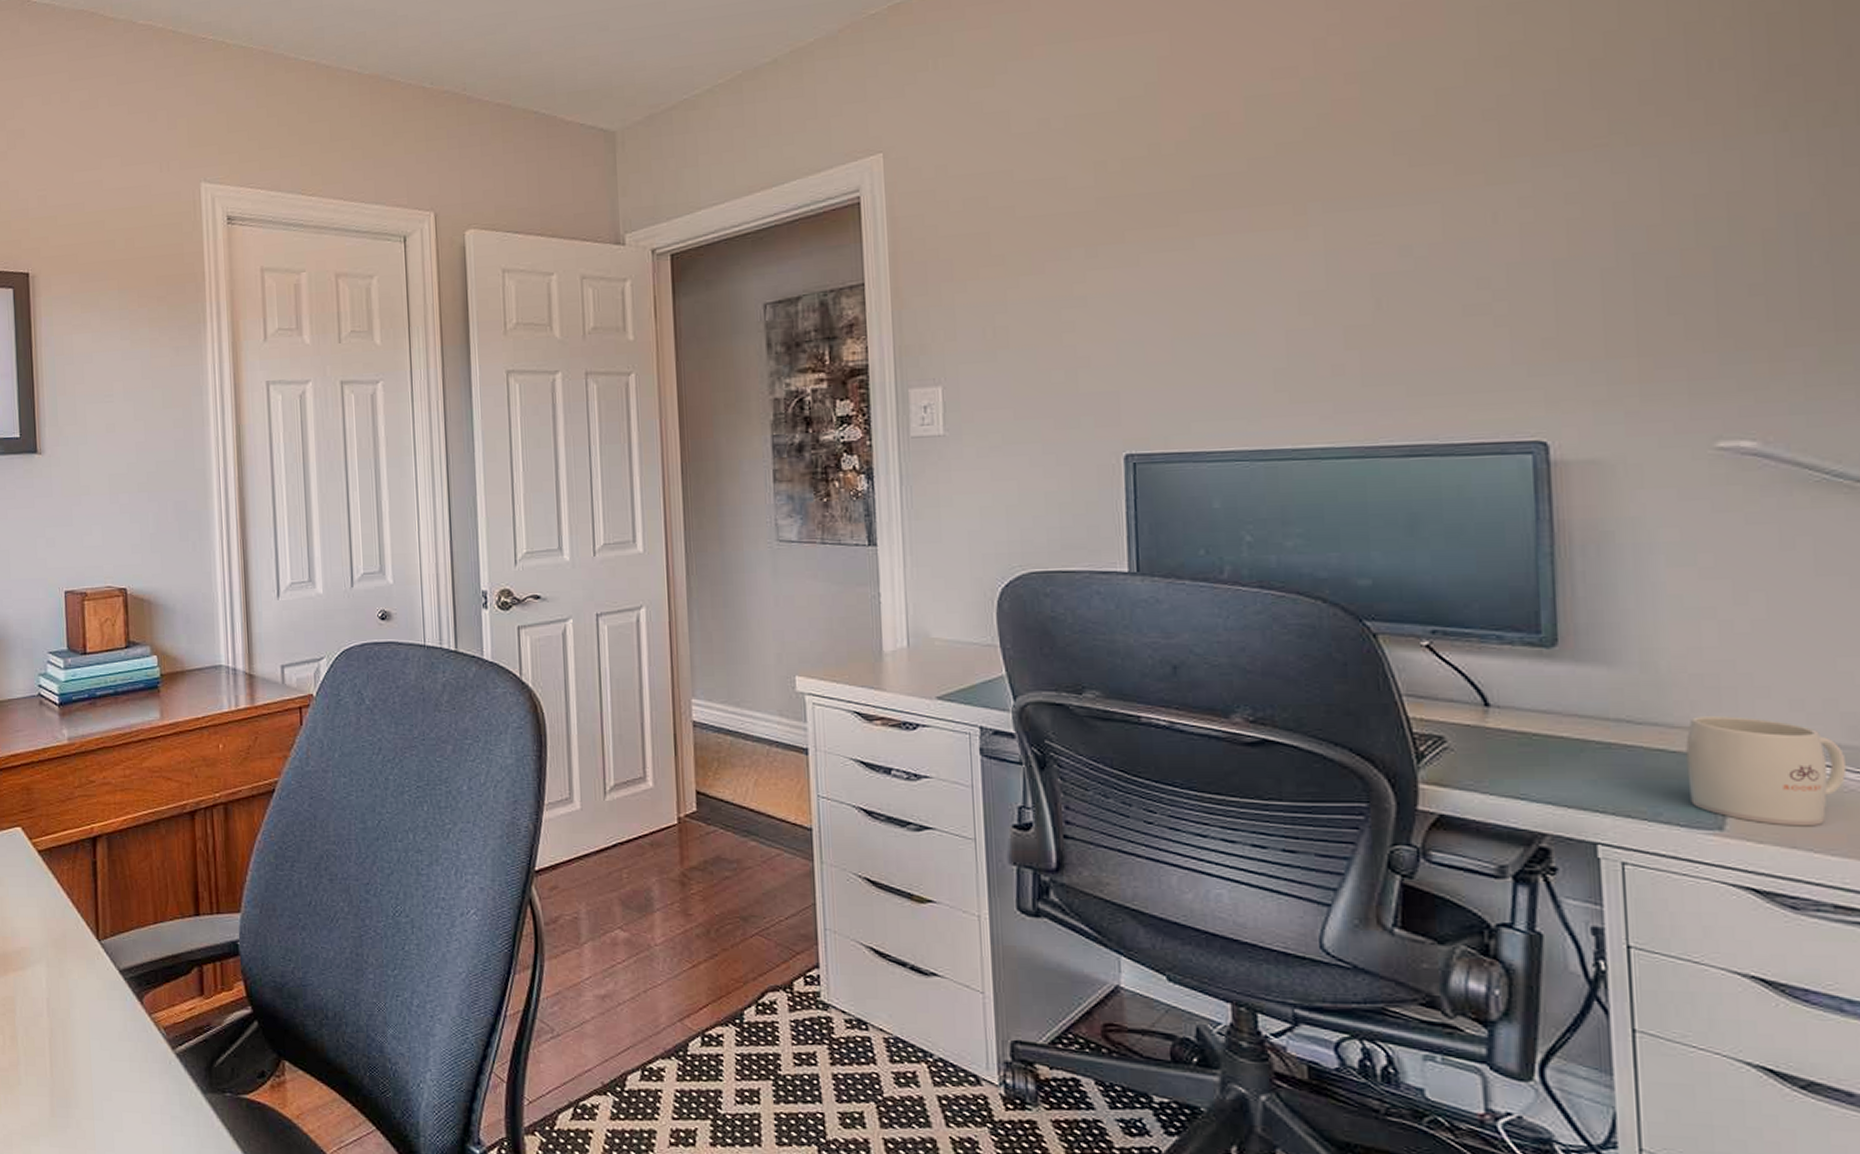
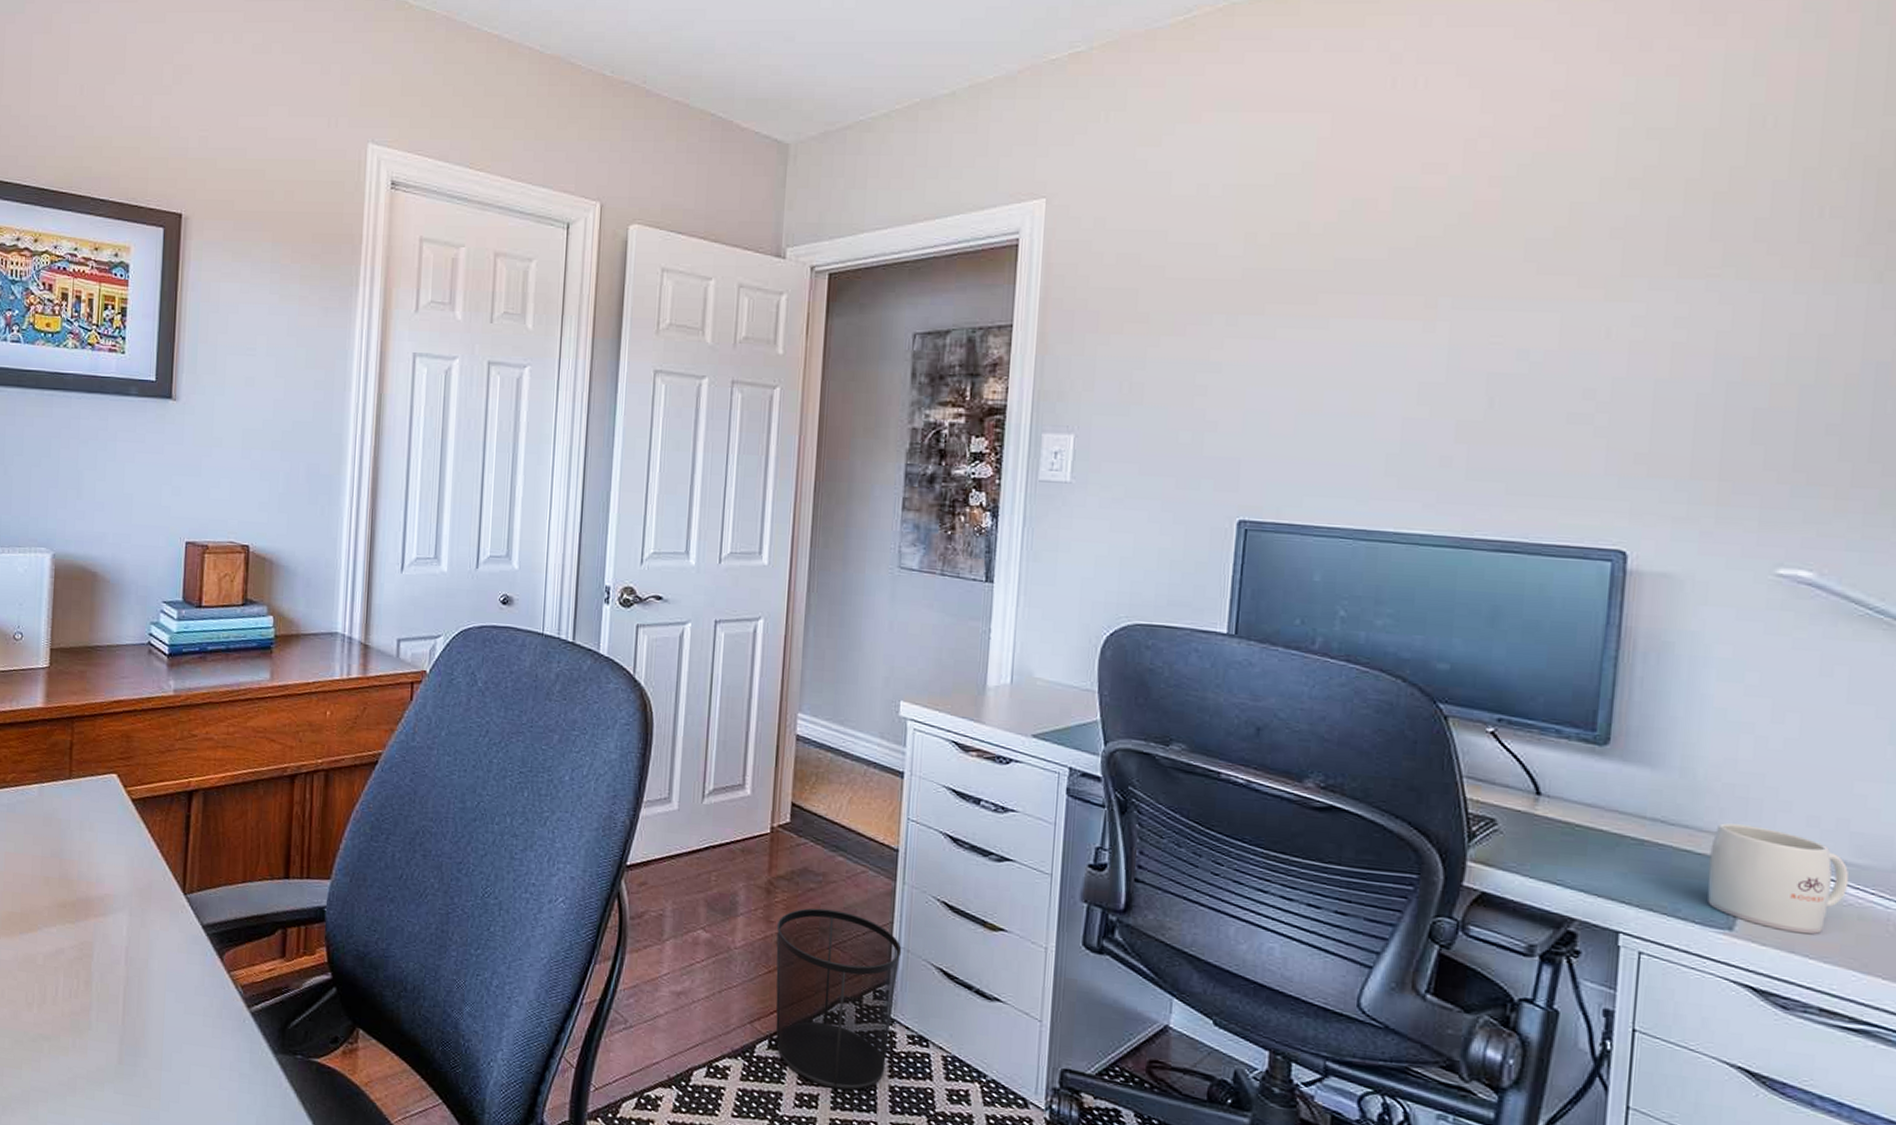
waste bin: none [695,896,828,1082] -> present [775,908,902,1091]

